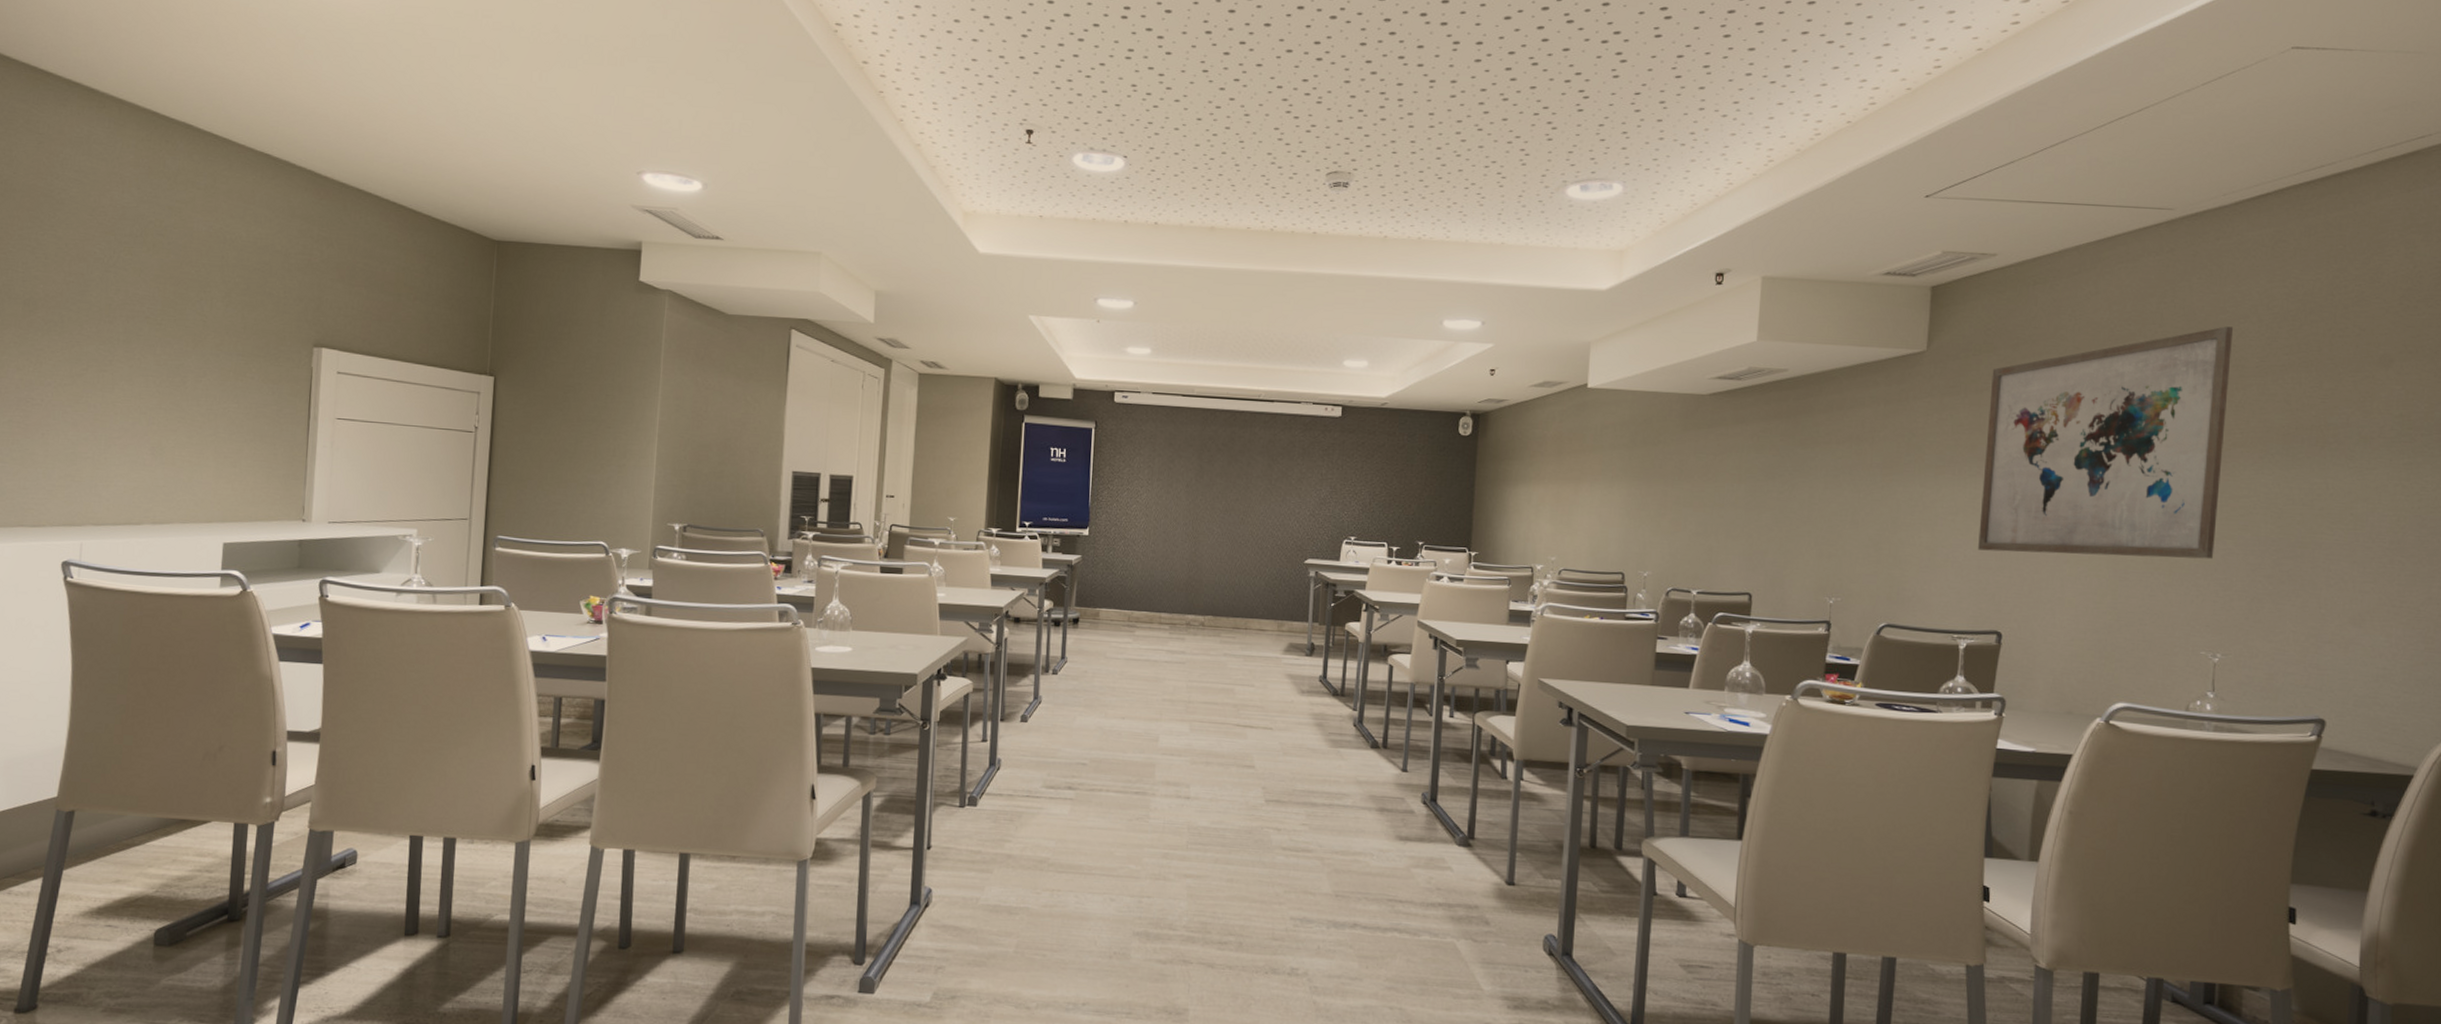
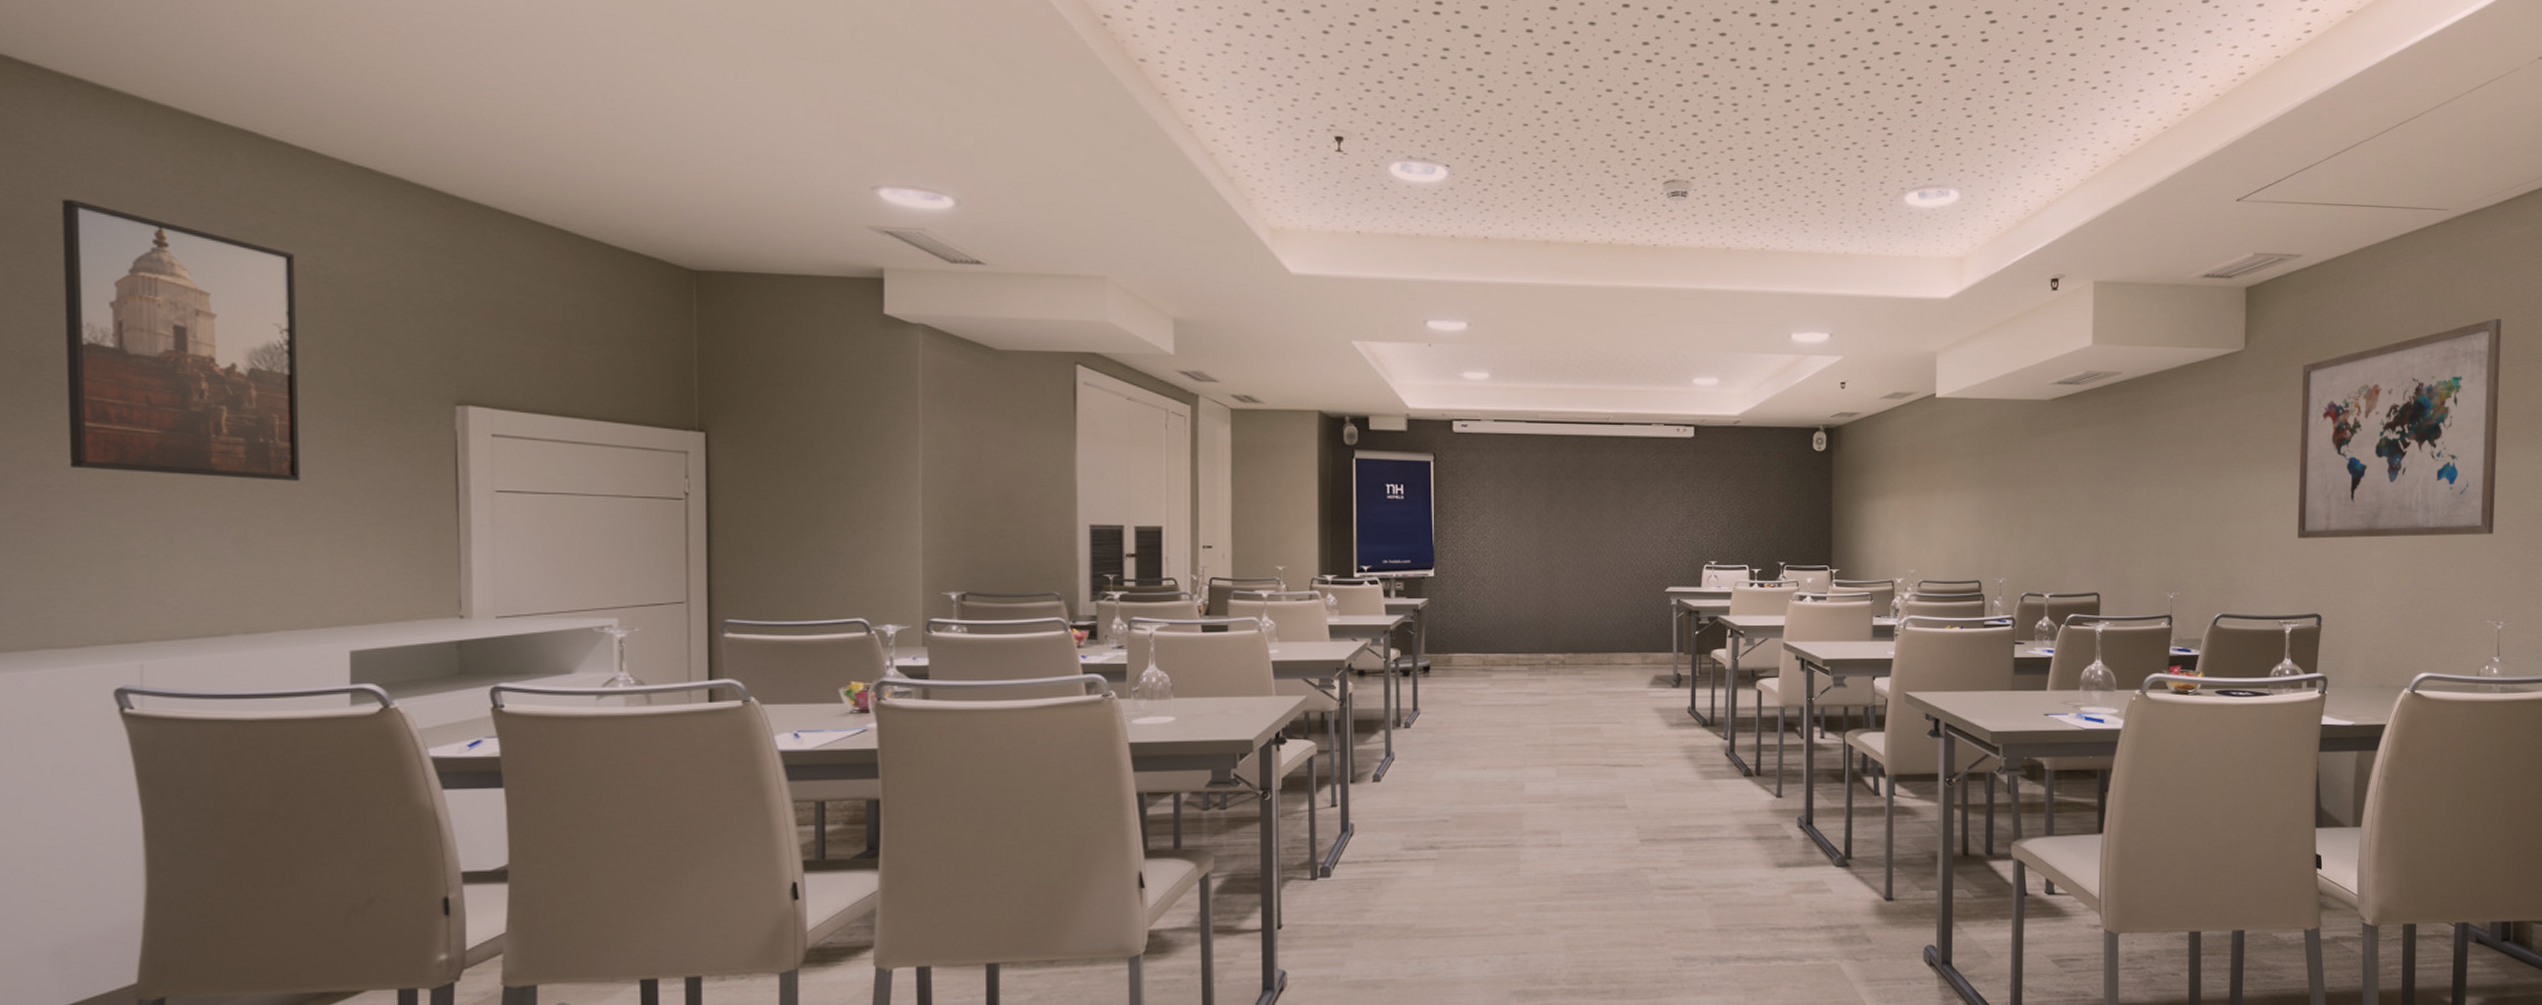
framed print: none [47,176,212,403] -> present [62,199,300,481]

